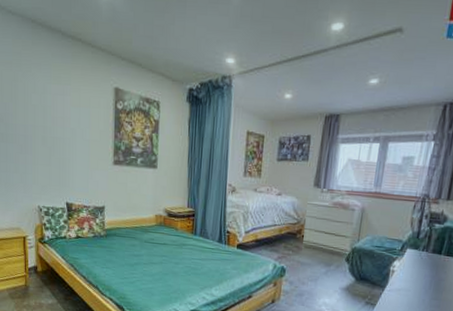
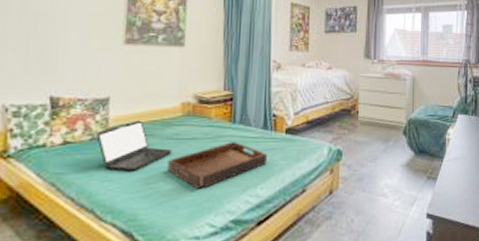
laptop: none [97,225,149,264] -> present [96,120,172,173]
serving tray: none [146,250,221,283] -> present [167,142,267,189]

